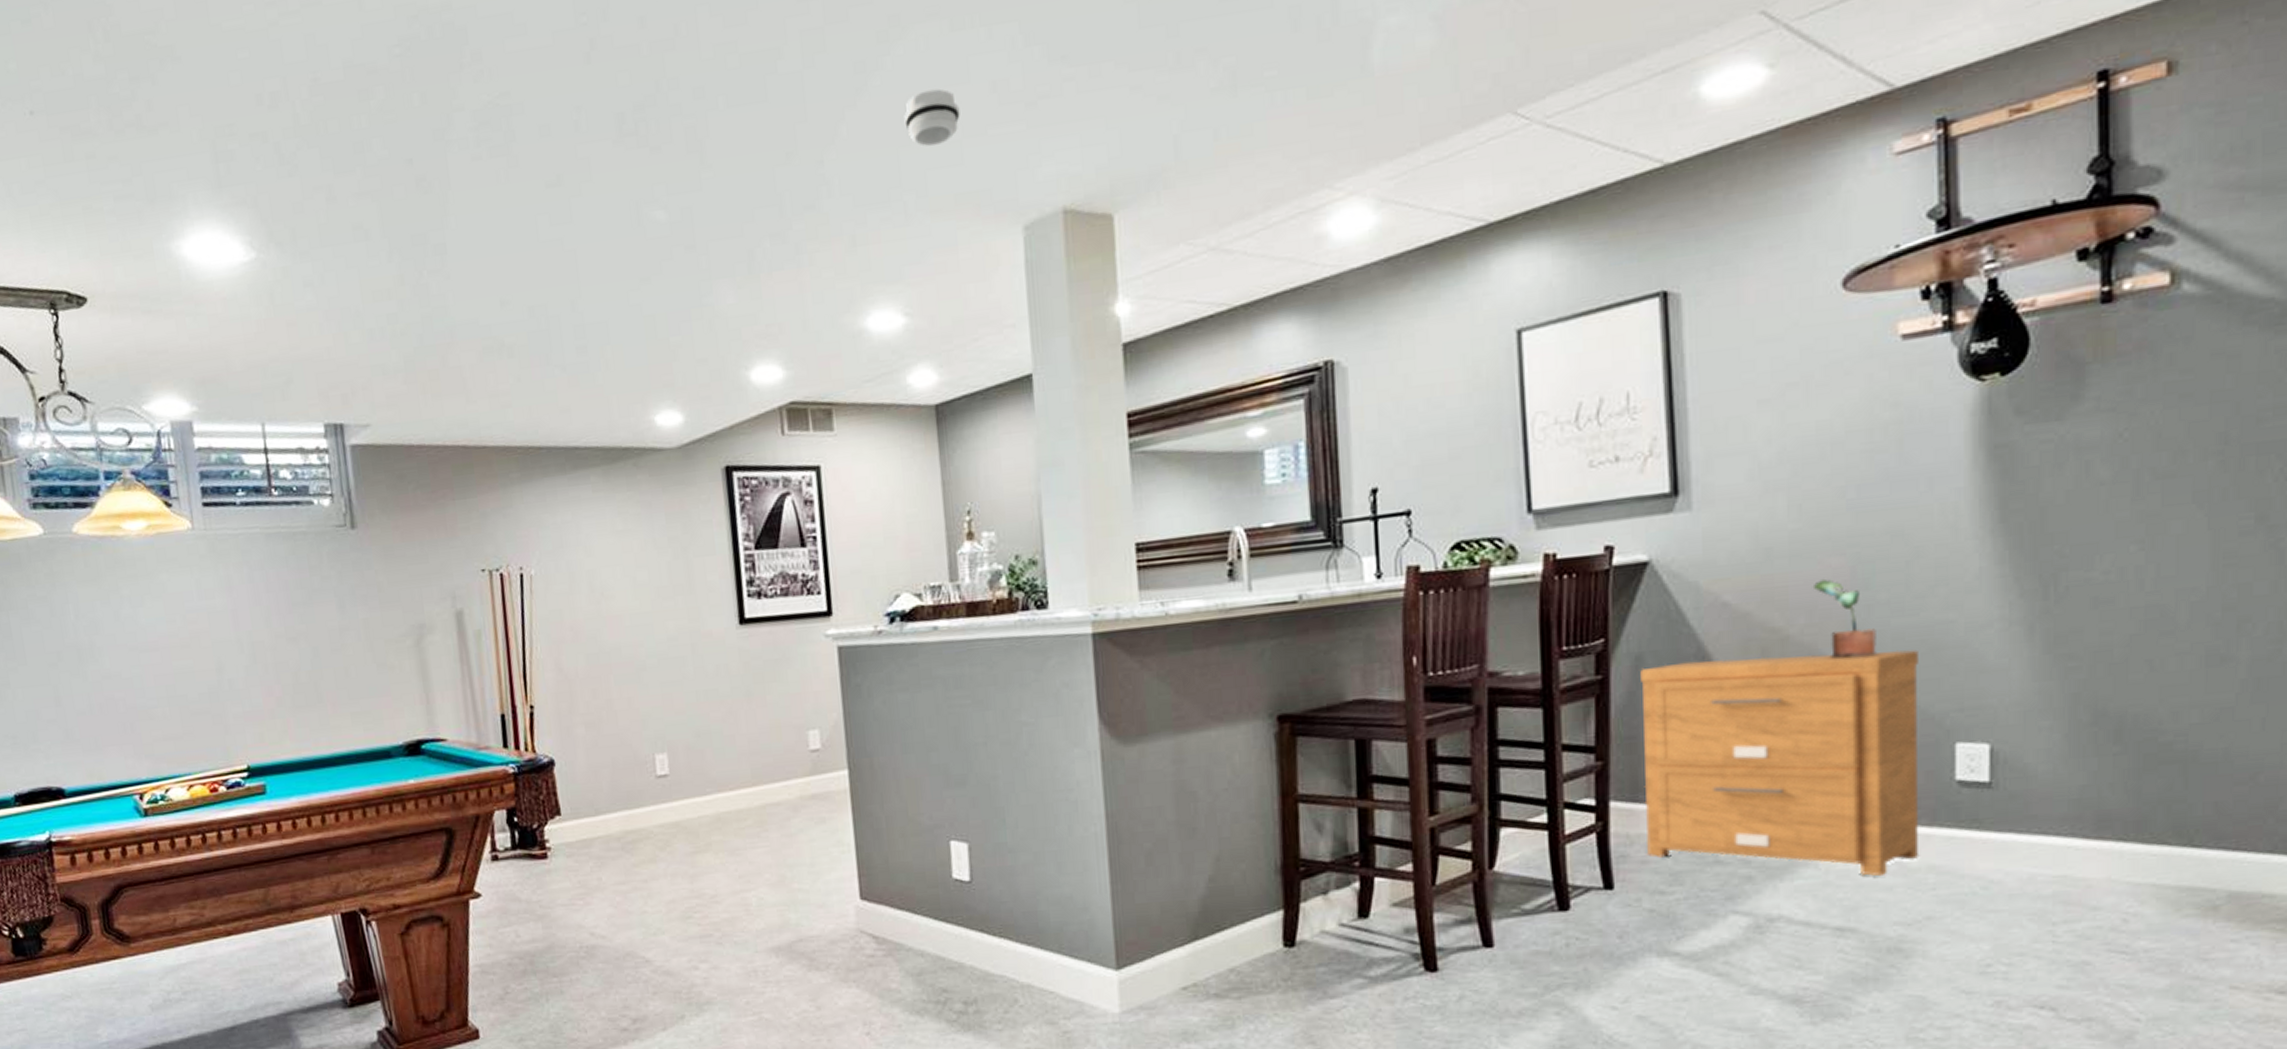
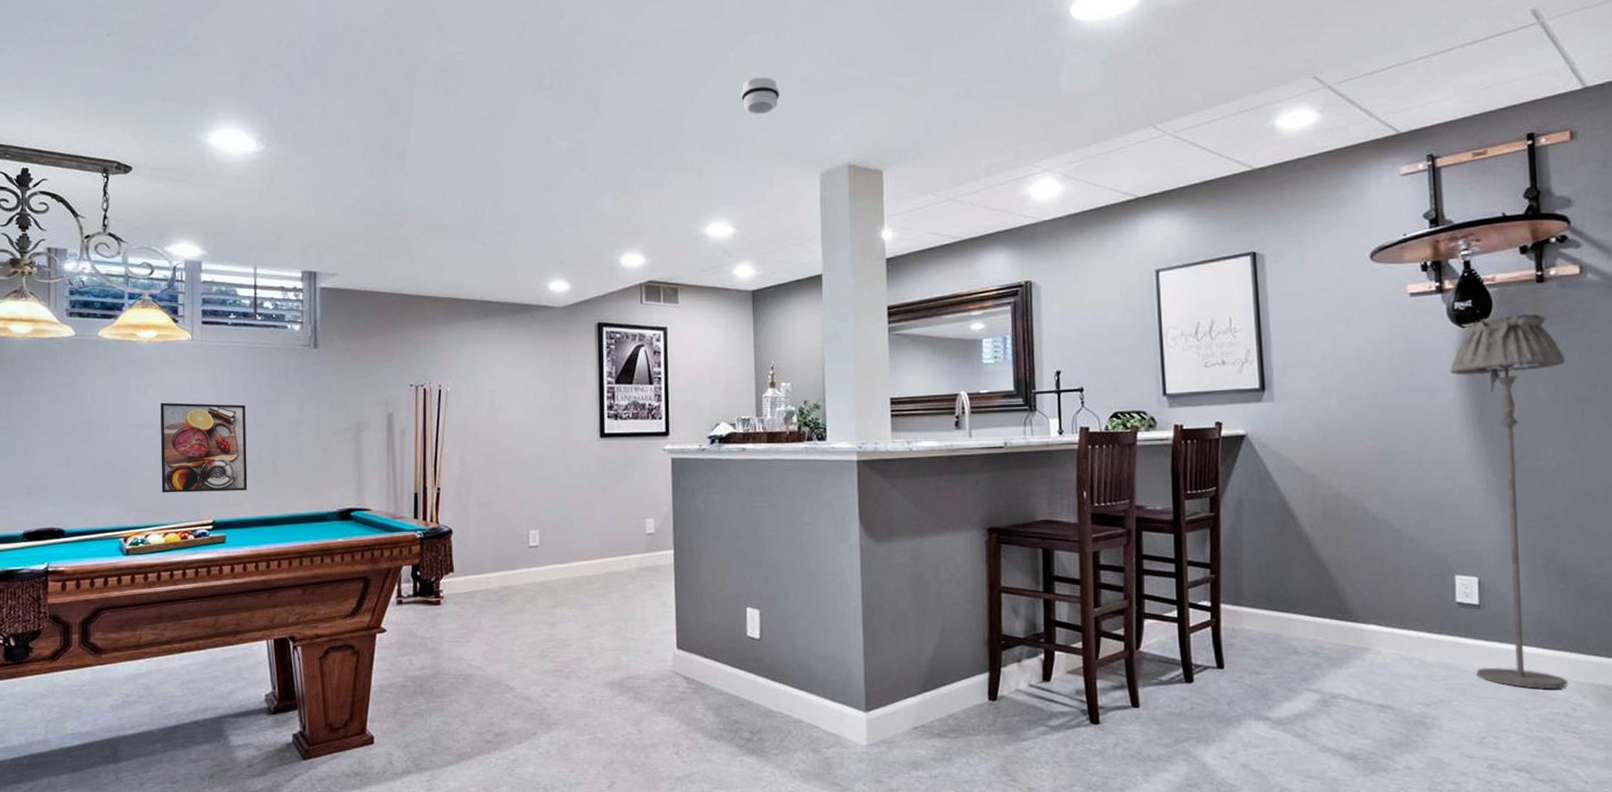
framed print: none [162,611,287,734] -> present [160,402,248,493]
nightstand: present [1640,650,1920,877] -> none [1241,507,1434,669]
potted plant: present [1812,578,1878,659] -> none [1356,454,1401,511]
floor lamp: none [1960,351,2141,895] -> present [1450,313,1569,689]

